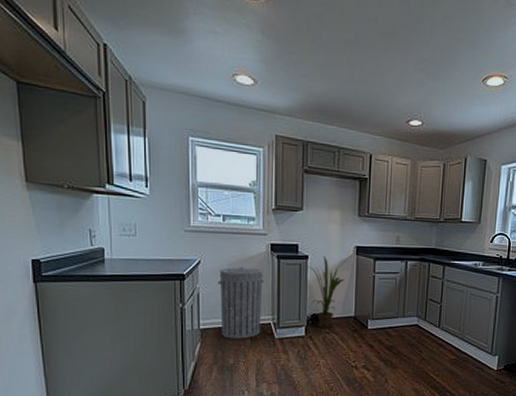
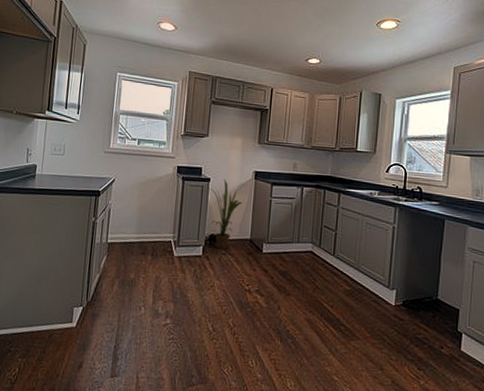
trash can: present [218,267,265,339] -> none [126,186,169,255]

